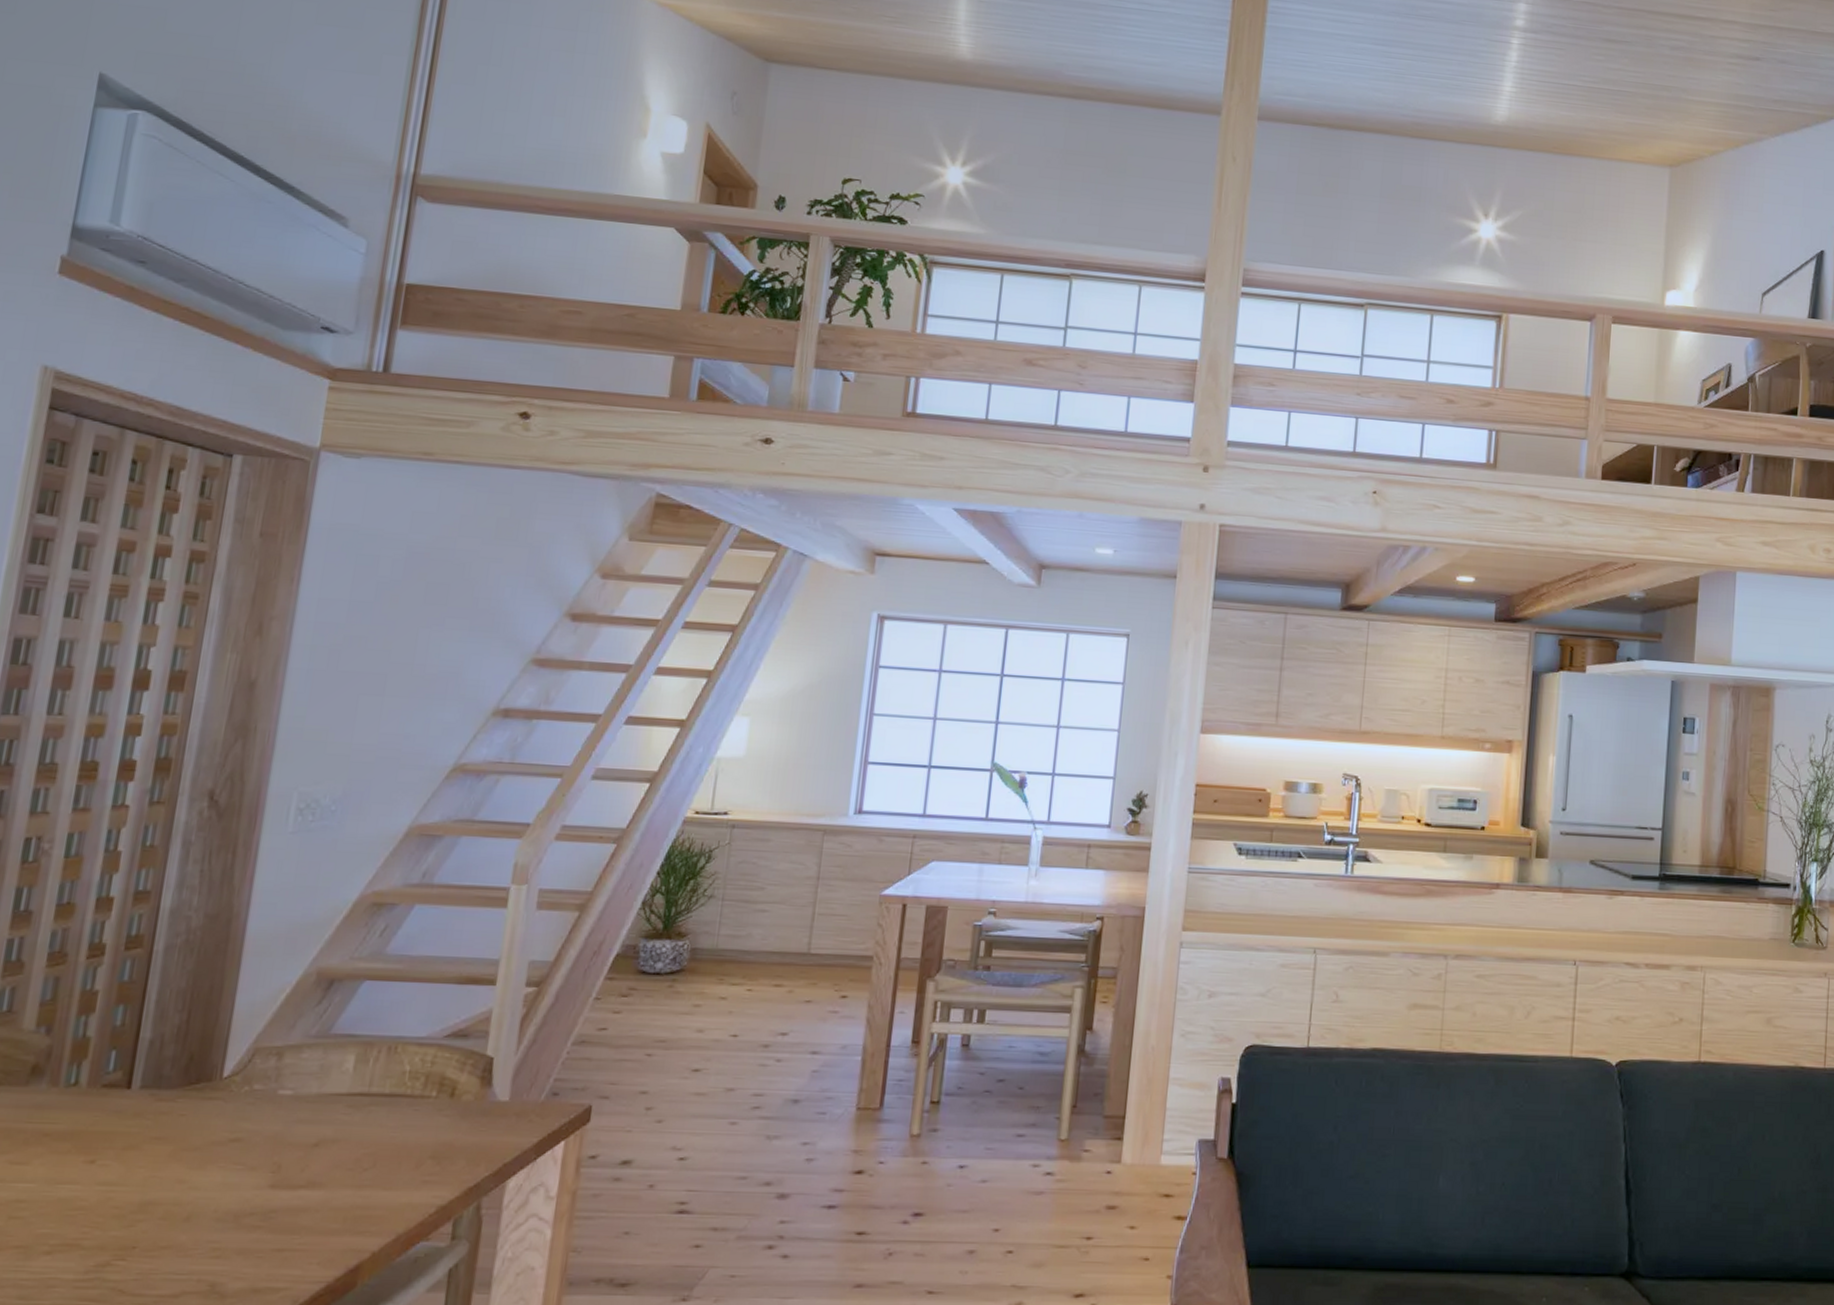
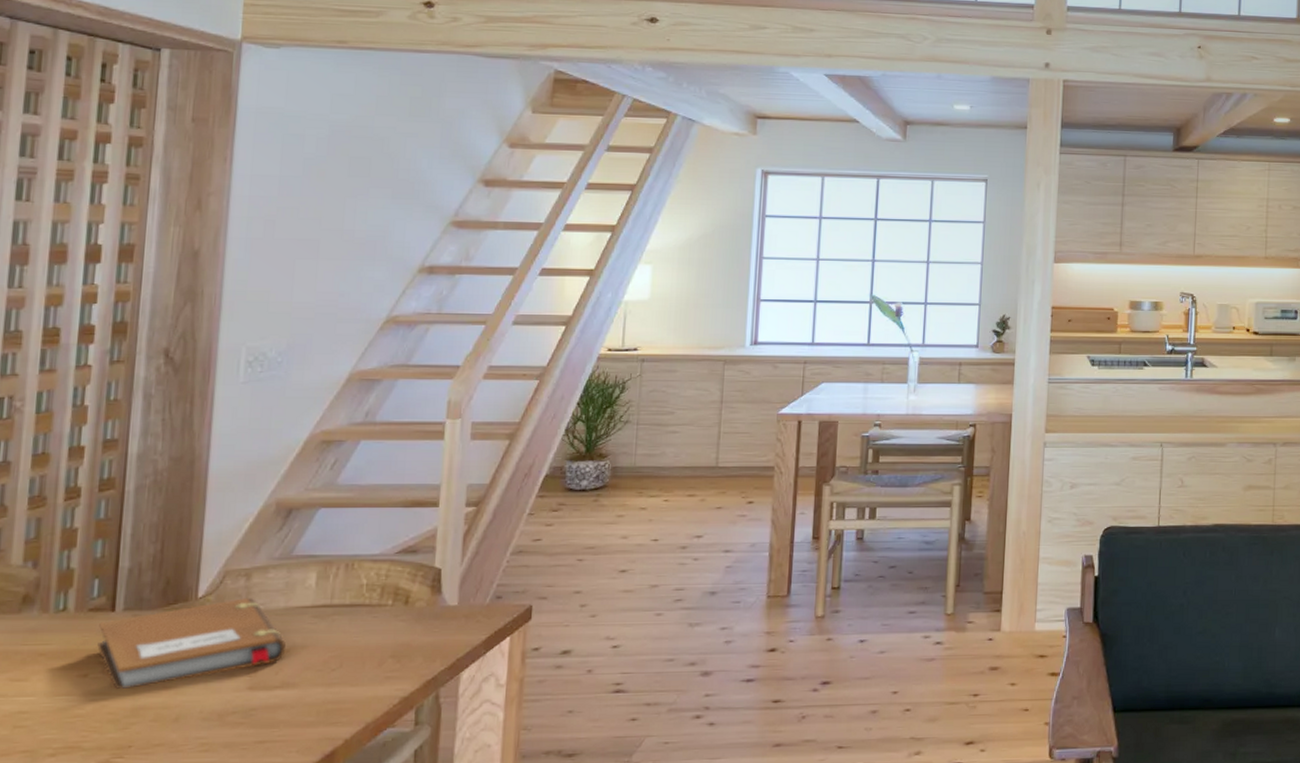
notebook: none [108,1080,315,1181] -> present [97,598,285,690]

